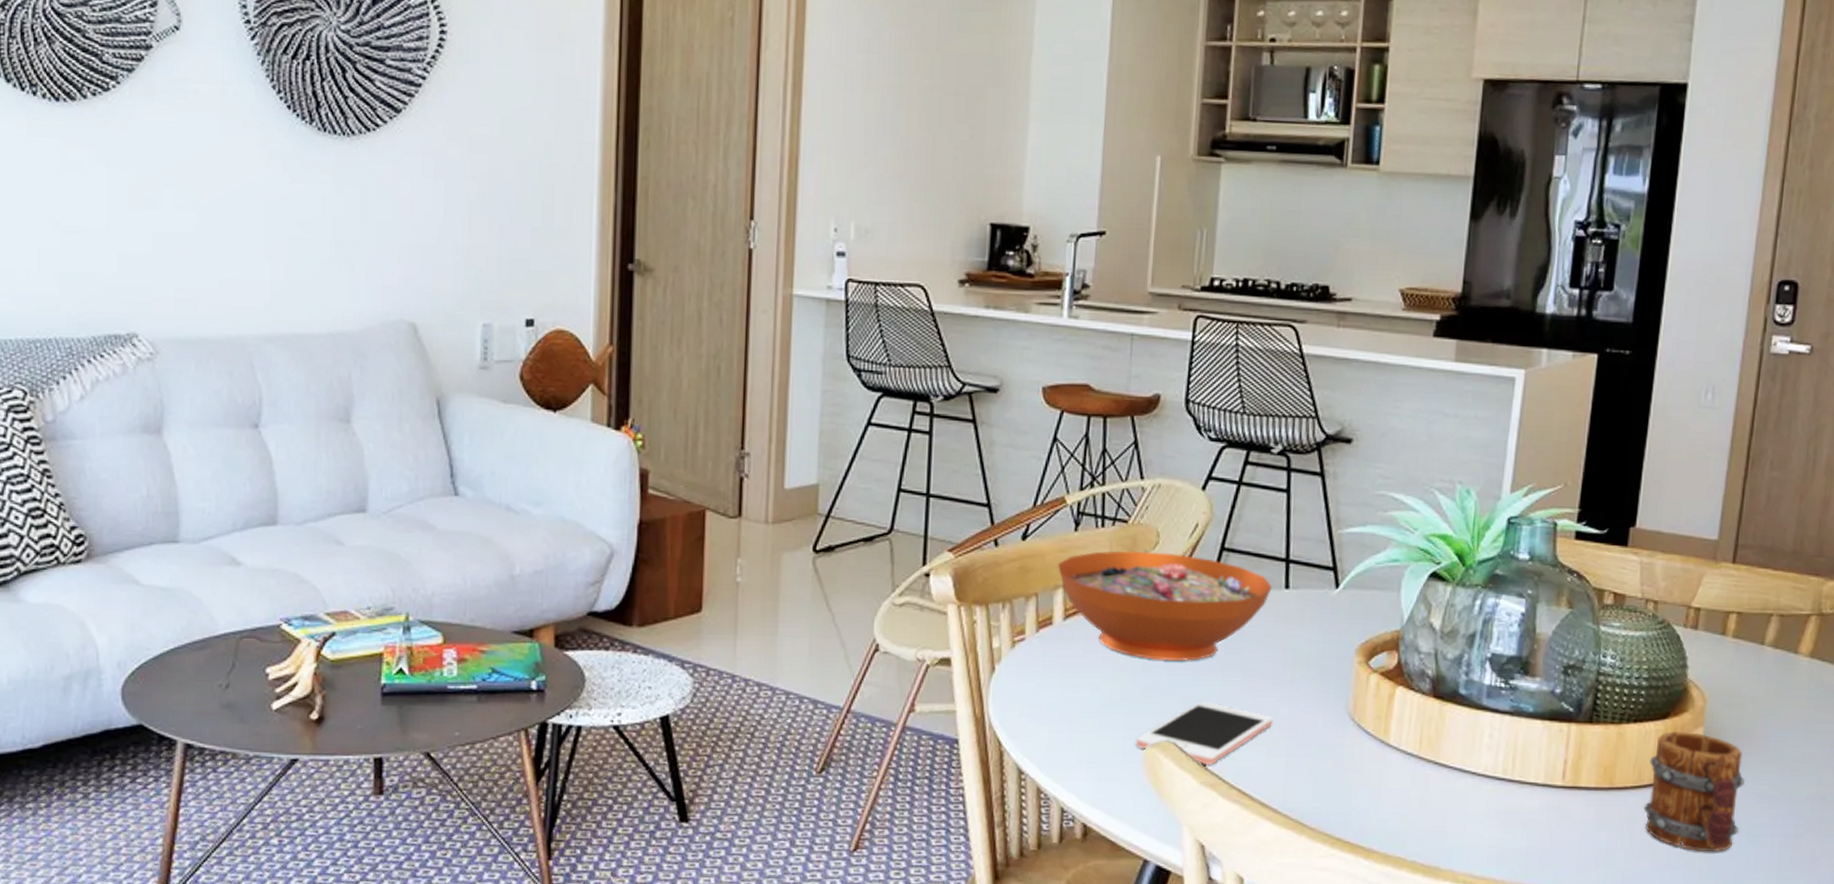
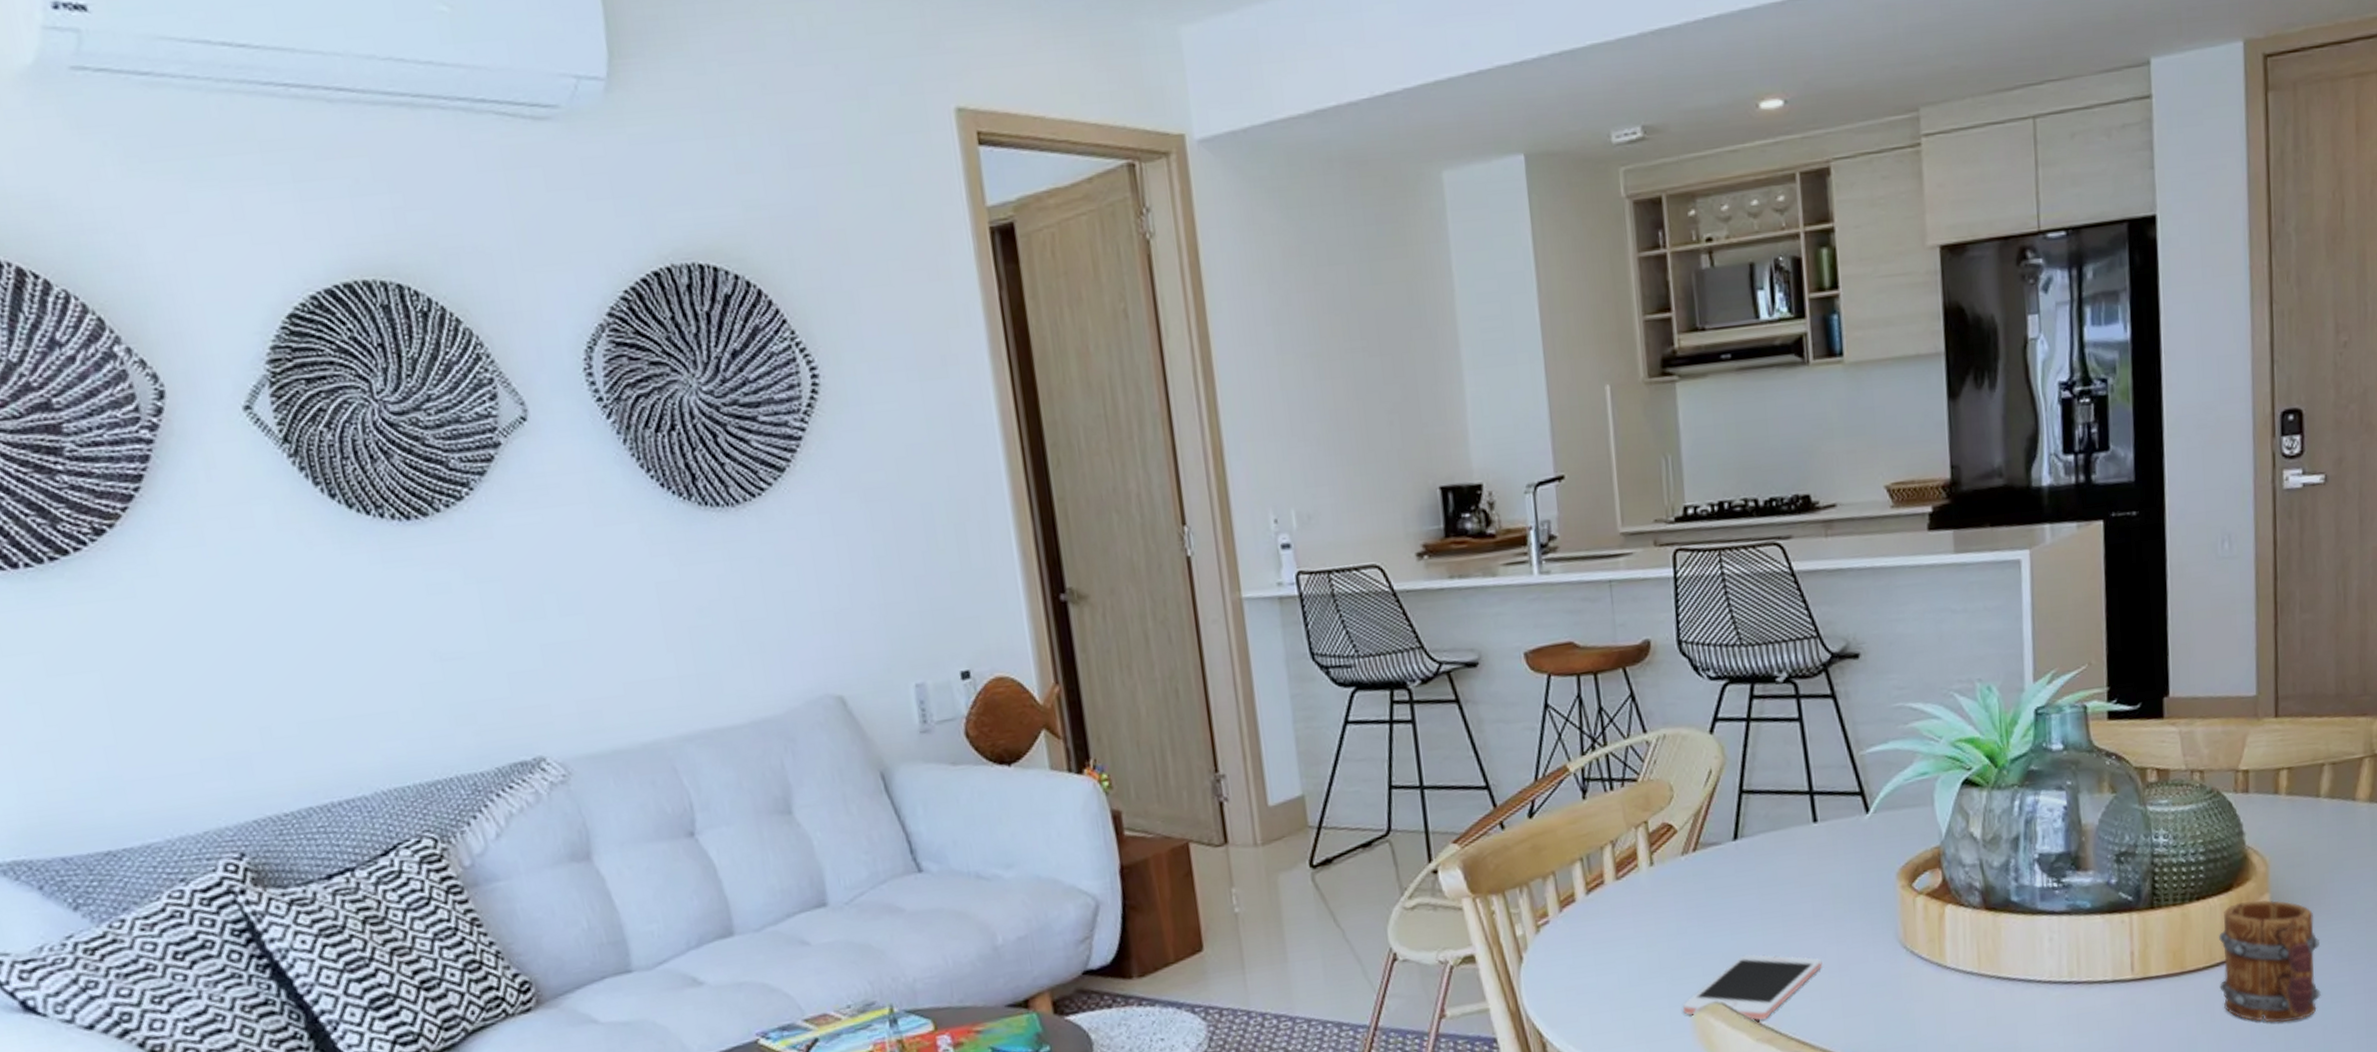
decorative bowl: present [1057,551,1272,662] -> none [1570,804,1799,921]

